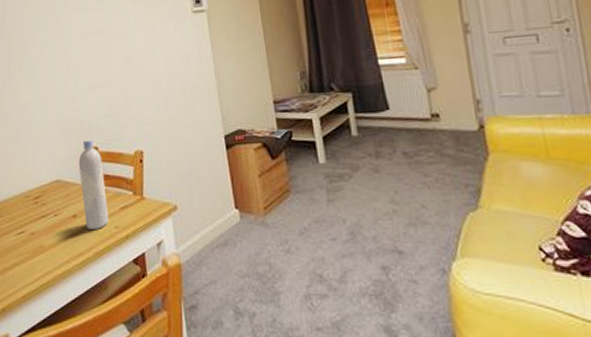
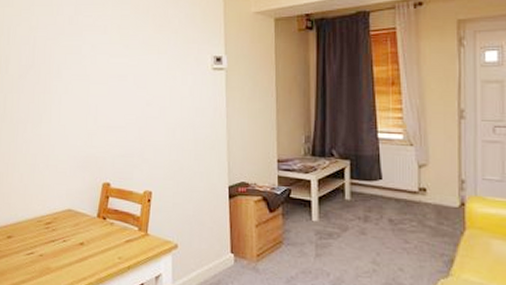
bottle: present [78,138,109,229] -> none [90,174,114,258]

